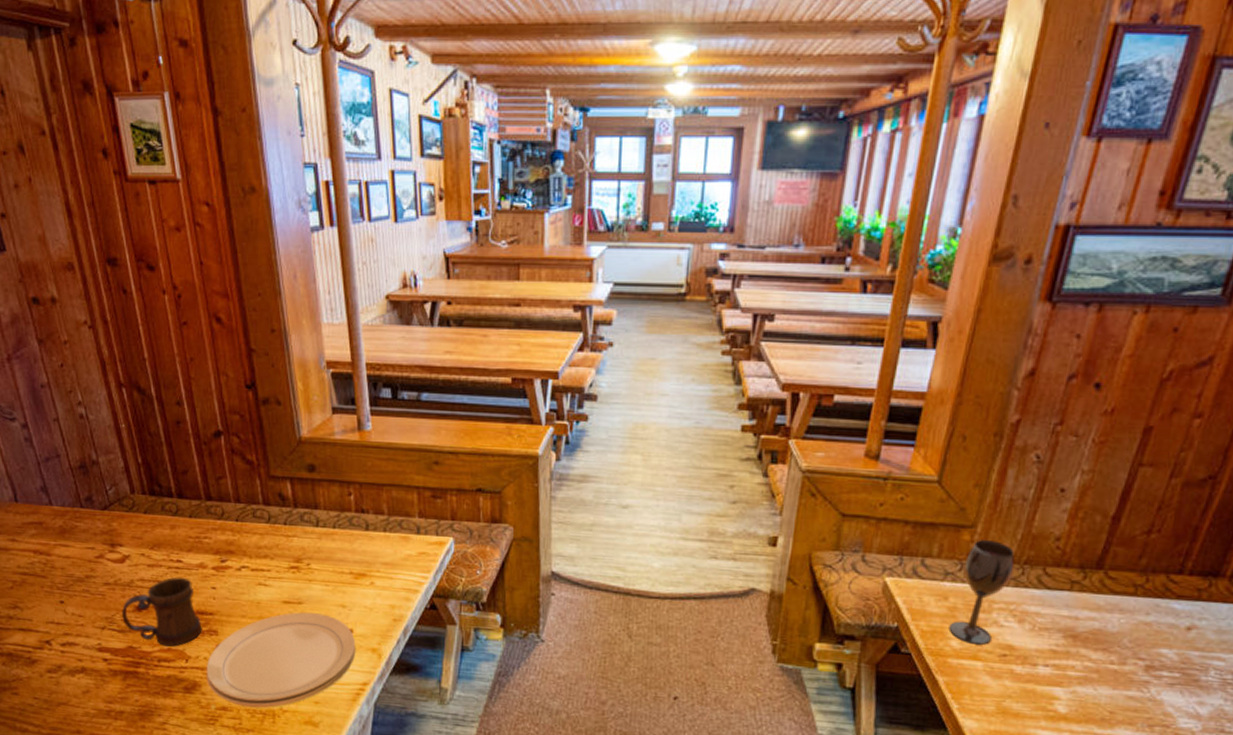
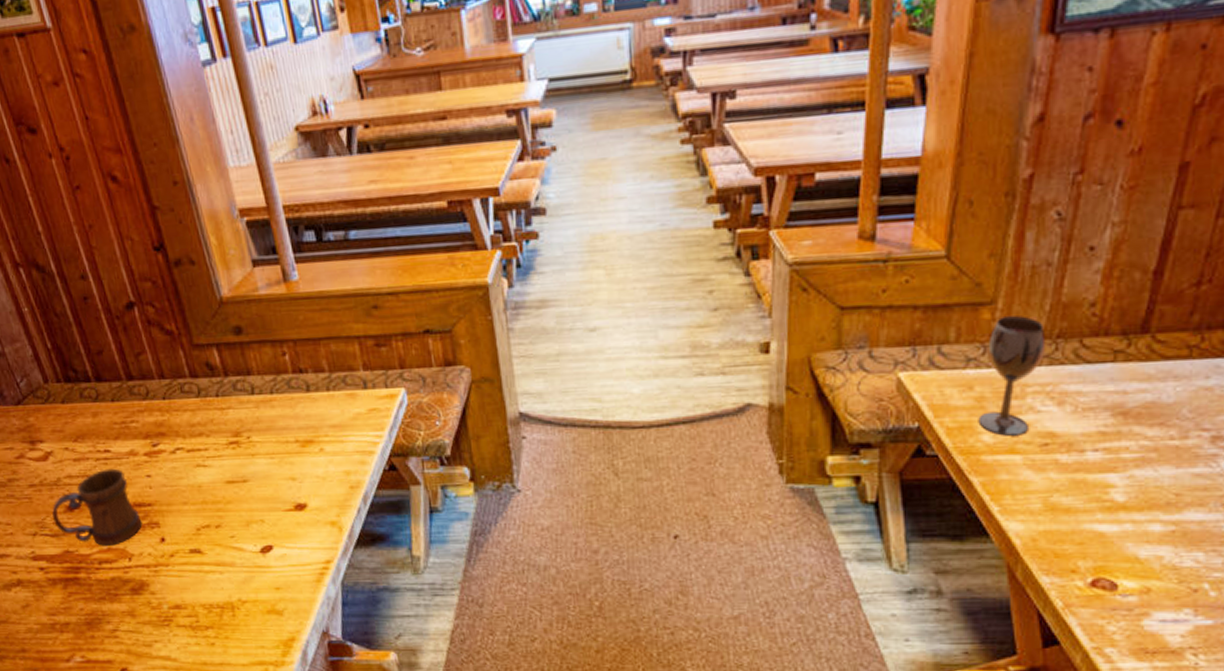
plate: present [206,612,356,708] -> none [151,490,314,602]

